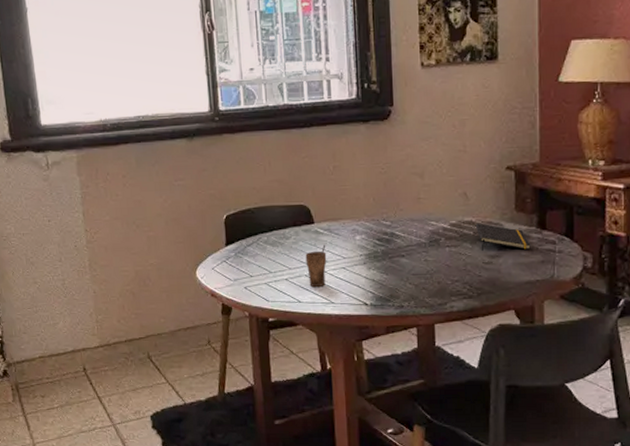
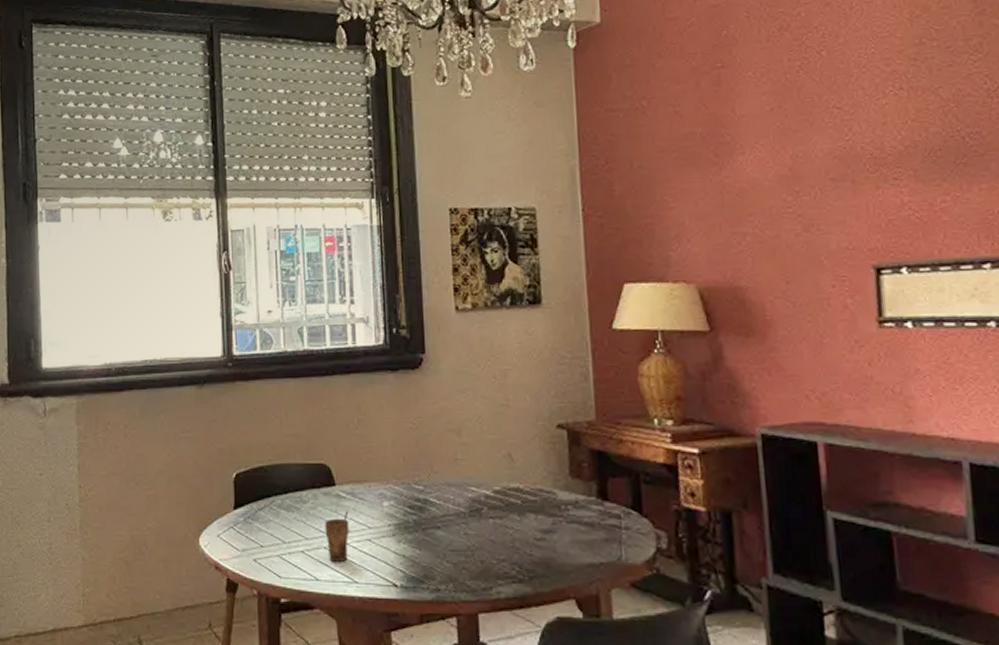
notepad: present [475,223,531,251] -> none [523,490,591,524]

